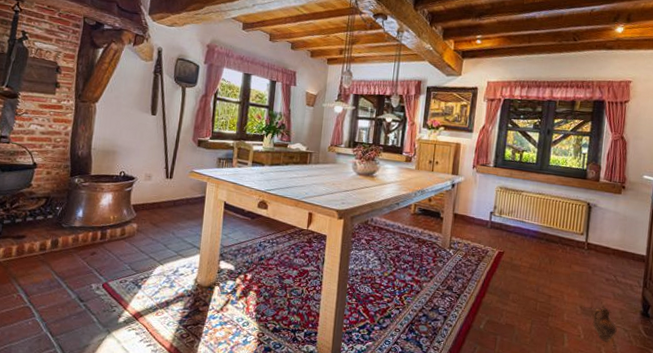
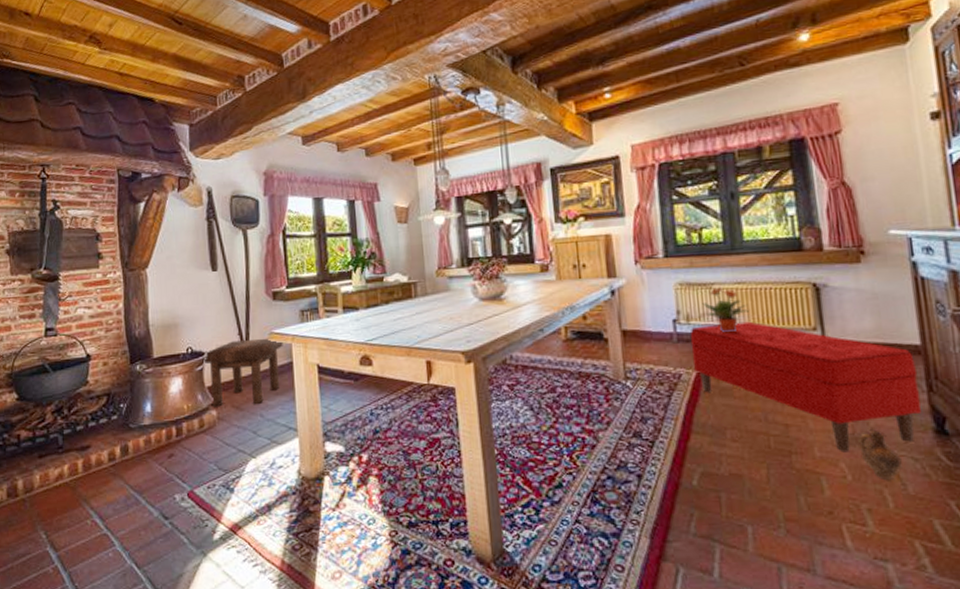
stool: none [131,172,200,224] -> present [202,337,283,407]
bench: none [498,219,640,320] -> present [690,321,921,452]
potted plant: none [512,195,543,228] -> present [702,288,750,333]

